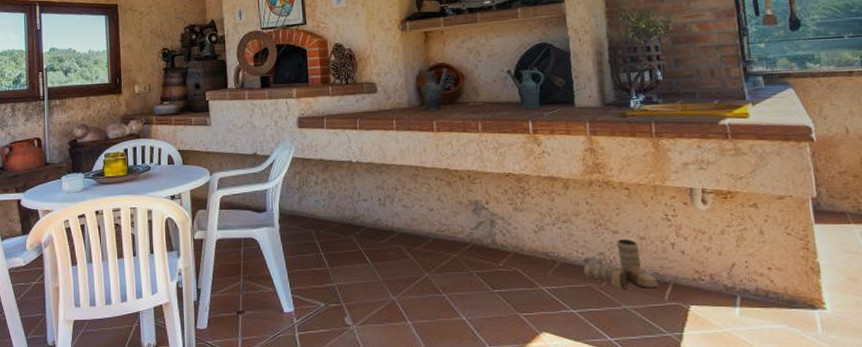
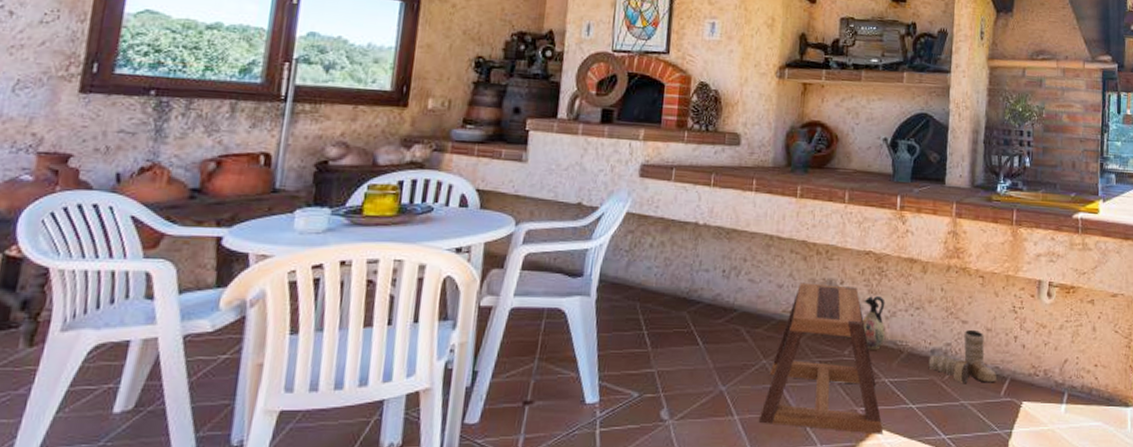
stool: none [429,205,549,337] -> present [758,282,884,435]
ceramic jug: none [511,213,537,261] -> present [862,296,886,350]

